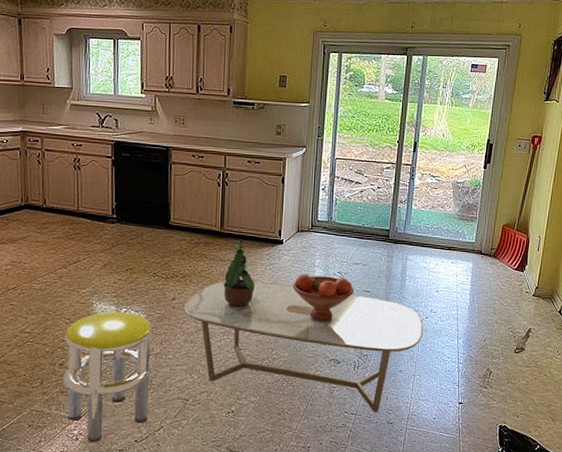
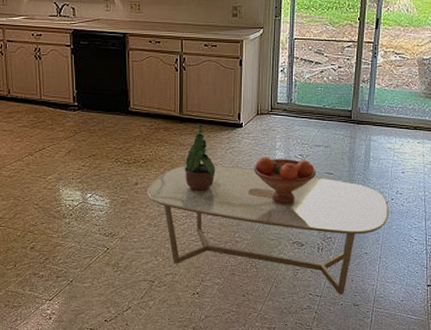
stool: present [62,312,153,443] -> none [33,197,118,322]

